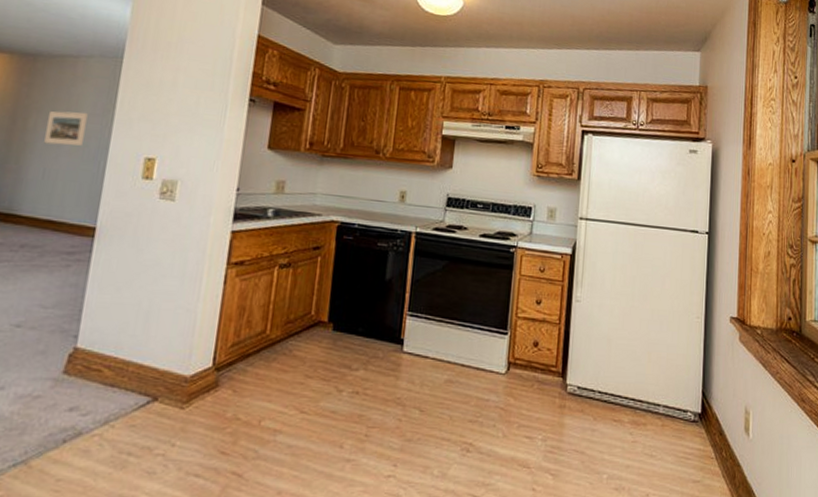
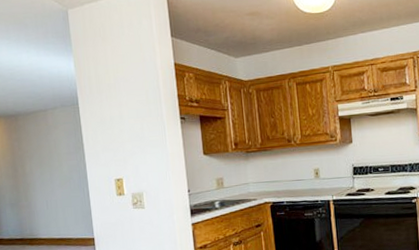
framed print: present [44,111,88,146] -> none [37,152,68,182]

